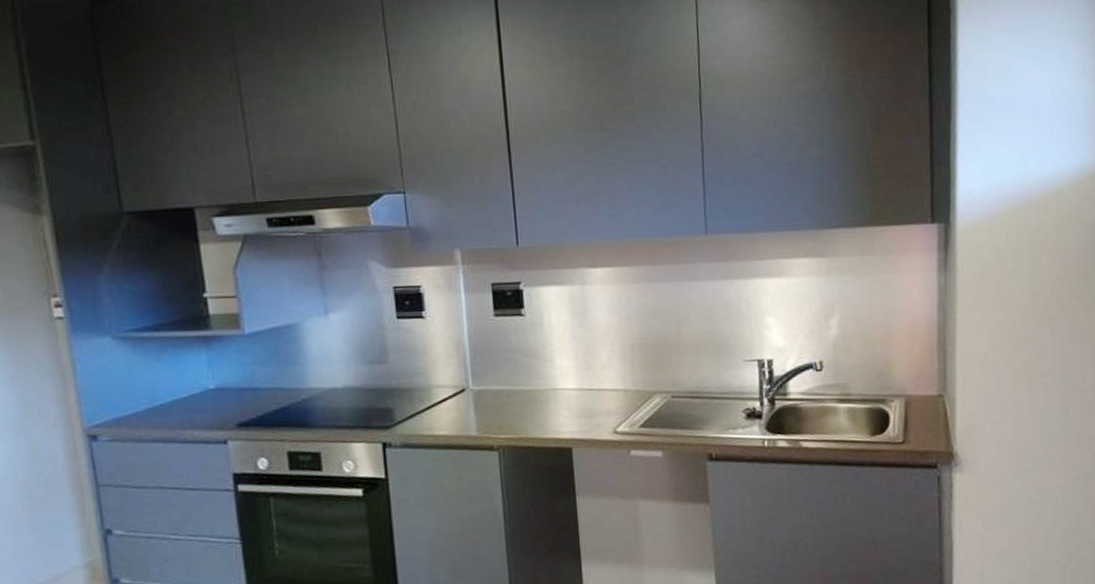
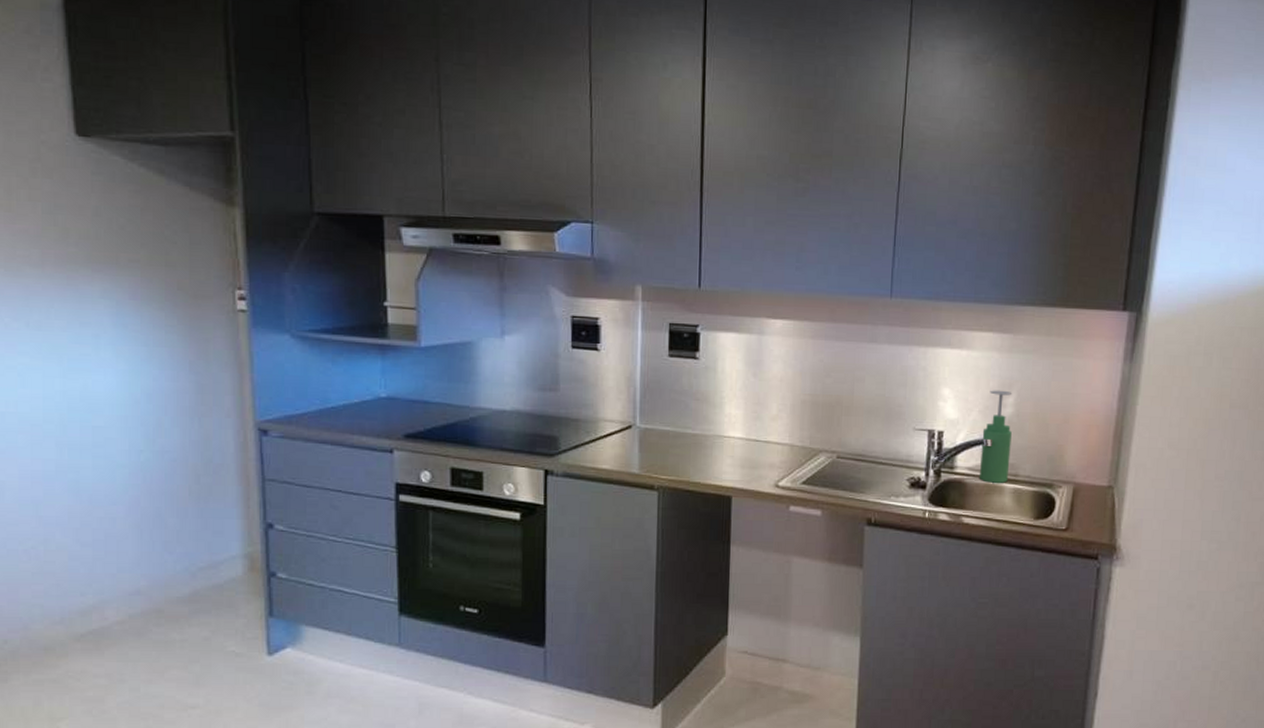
soap dispenser: none [810,313,841,405] -> present [979,390,1013,483]

